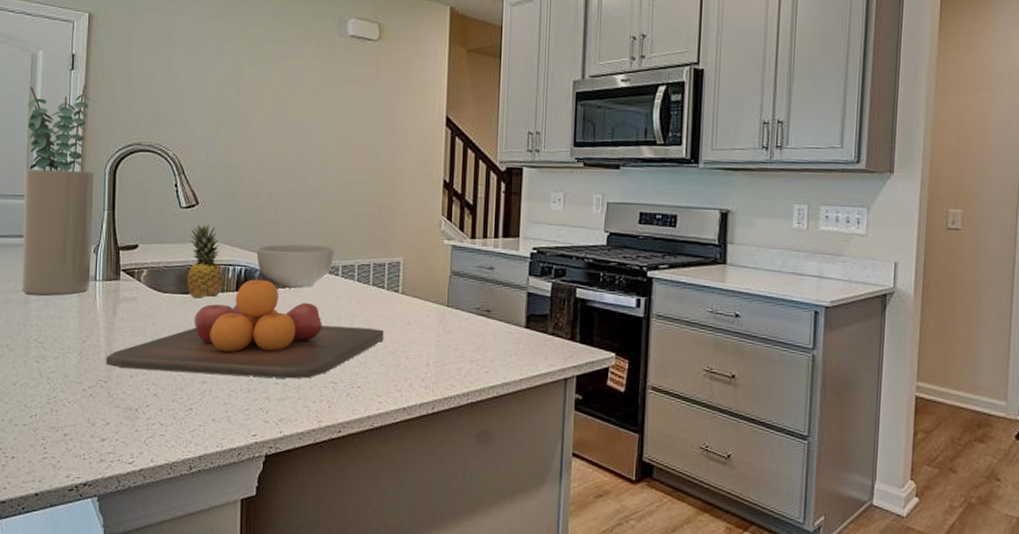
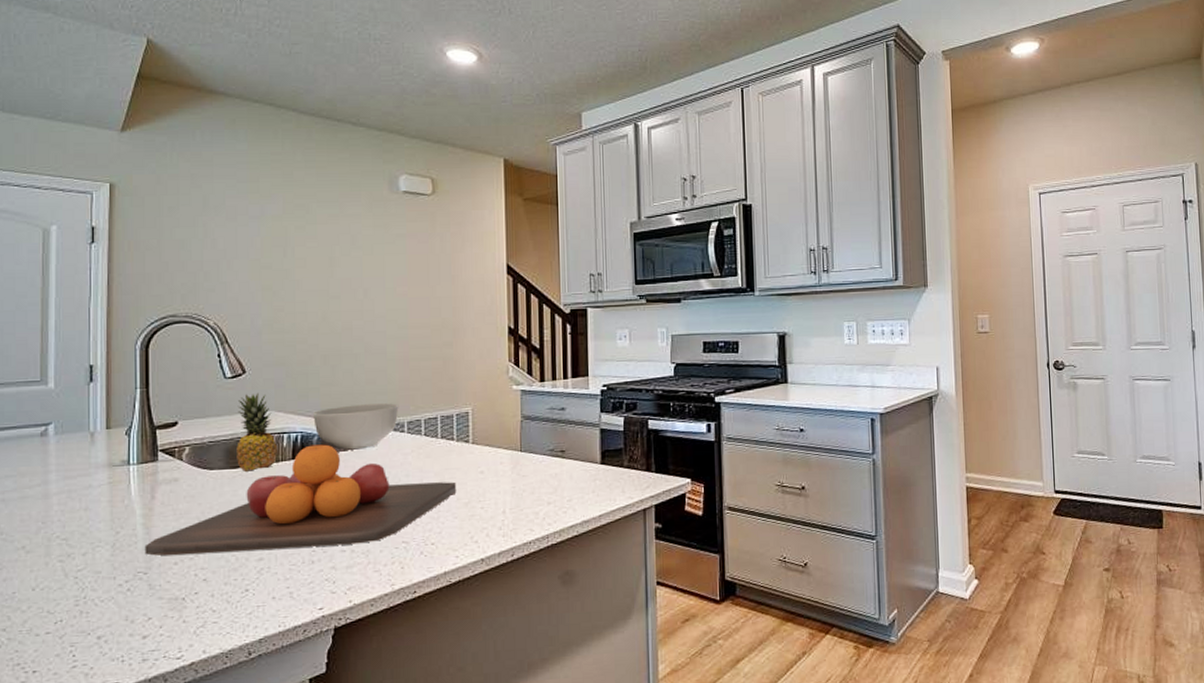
vase: present [22,84,94,297] -> none [38,257,123,490]

